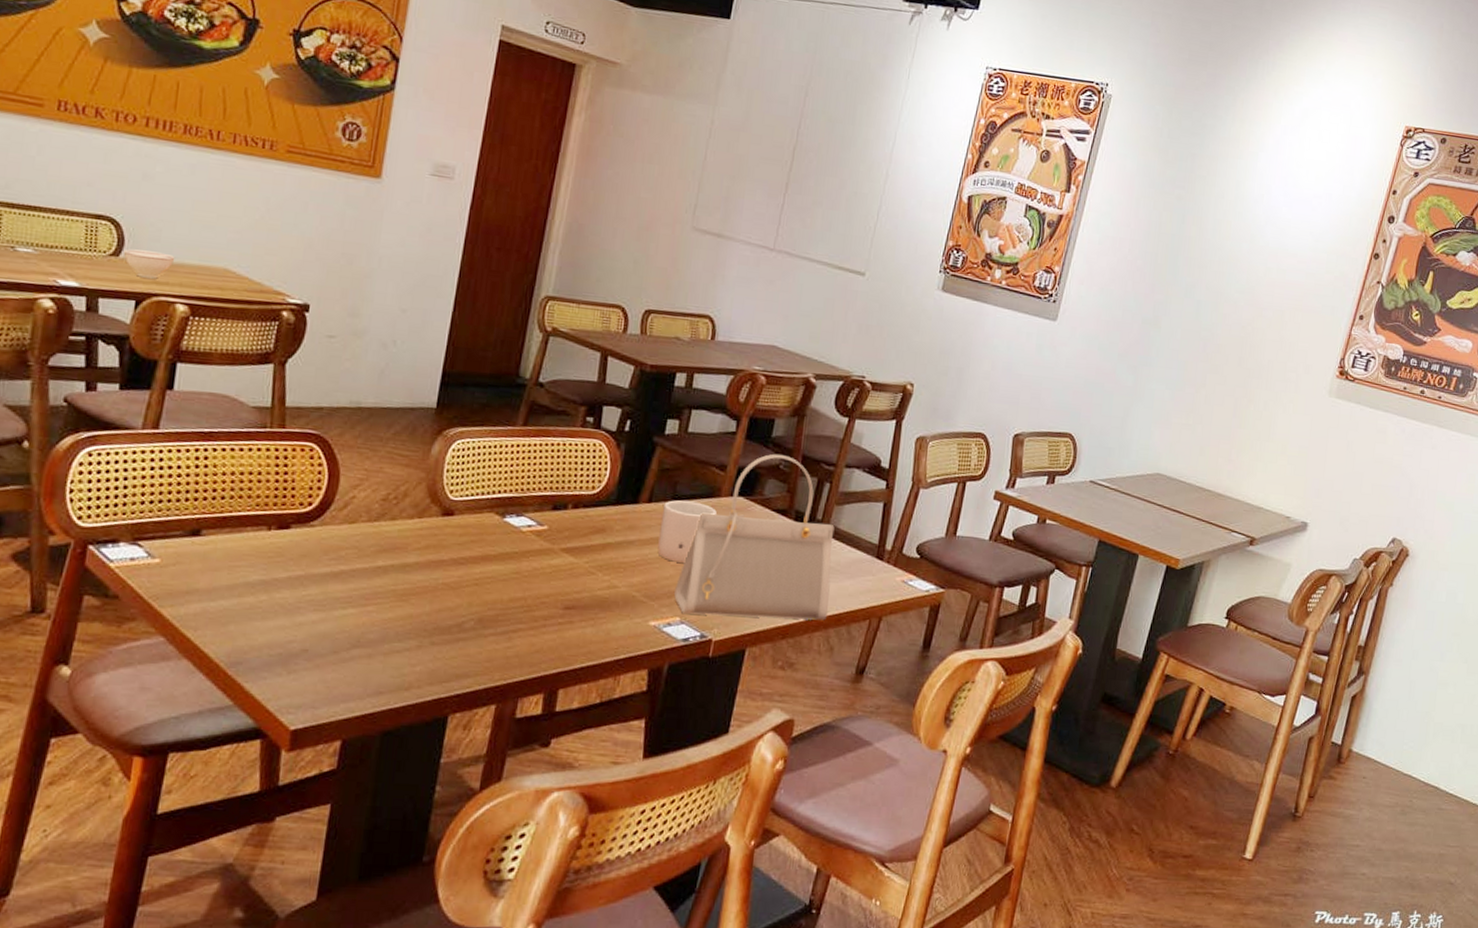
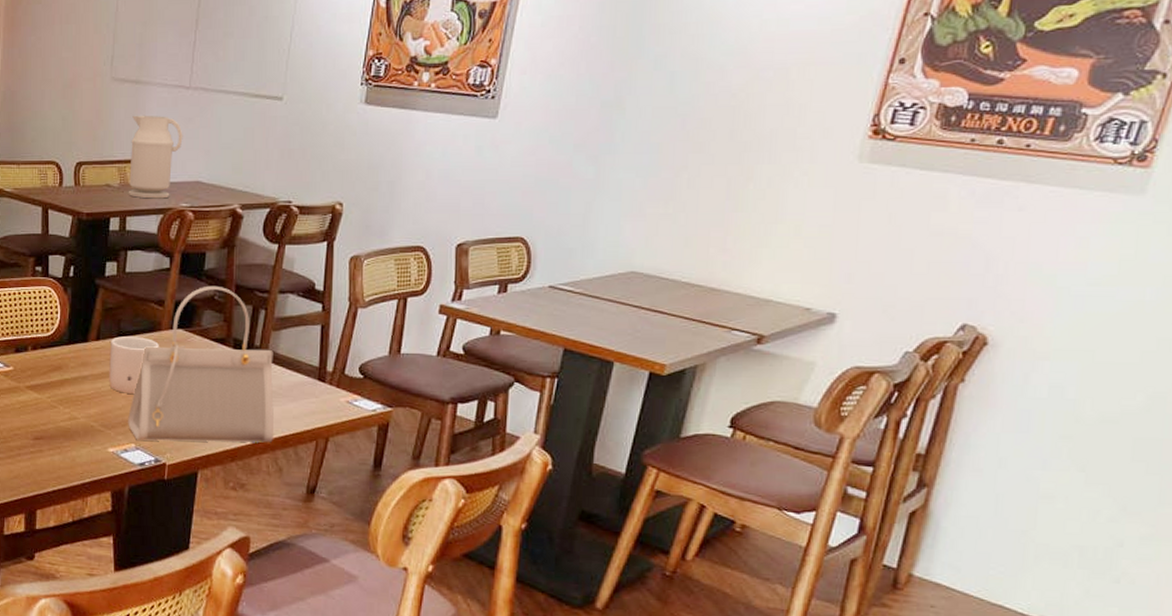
water jug: none [698,269,763,360] -> present [128,115,183,199]

